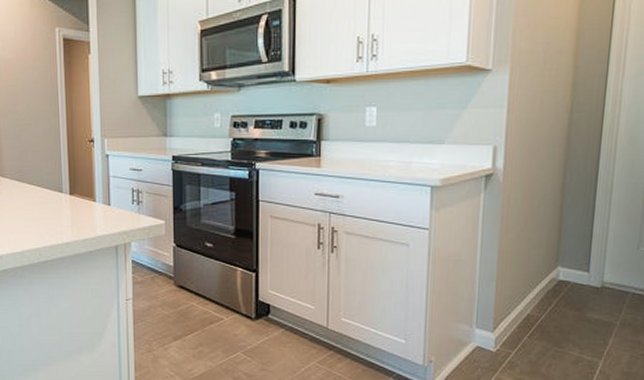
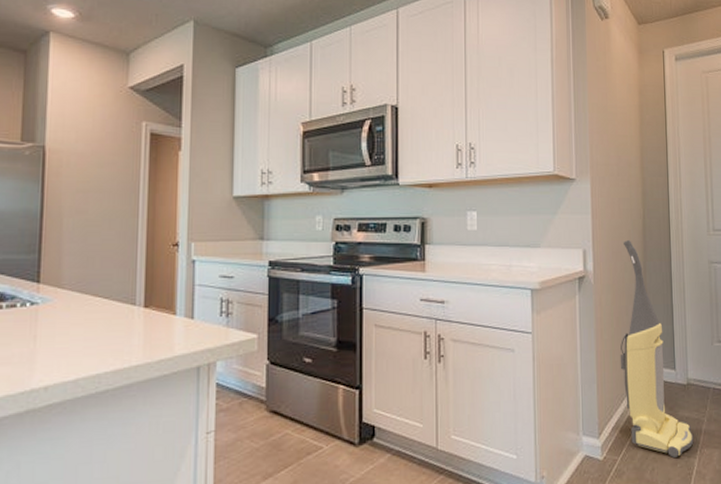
vacuum cleaner: none [524,136,602,356] -> present [620,240,694,458]

